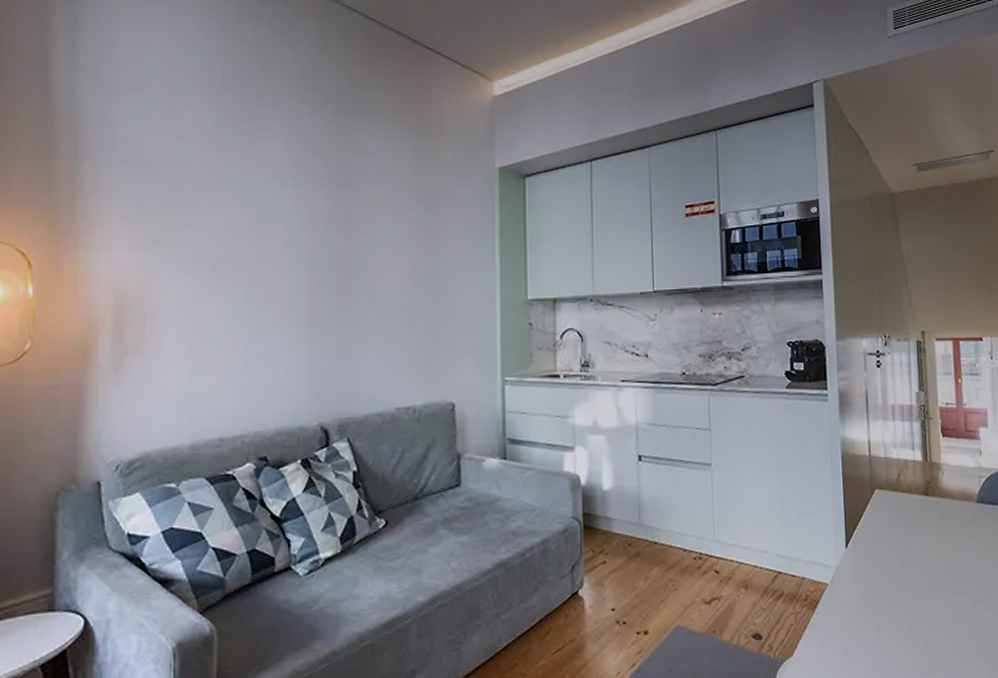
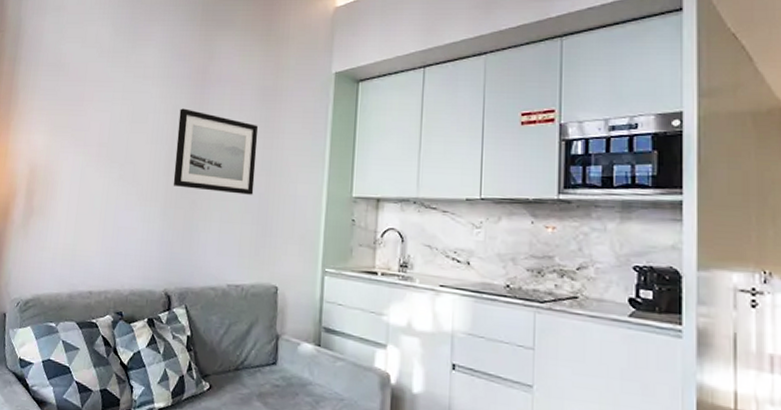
wall art: none [318,212,418,307] -> present [173,108,259,195]

